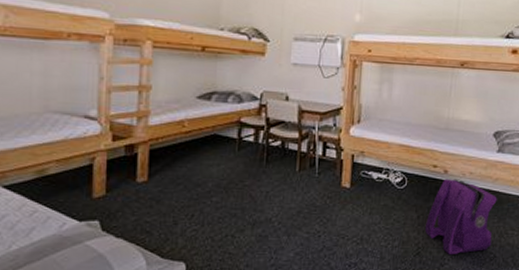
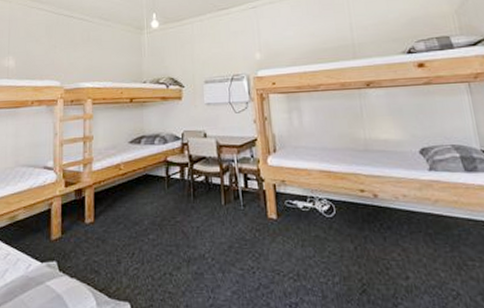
backpack: present [425,179,497,255] -> none [365,203,451,293]

